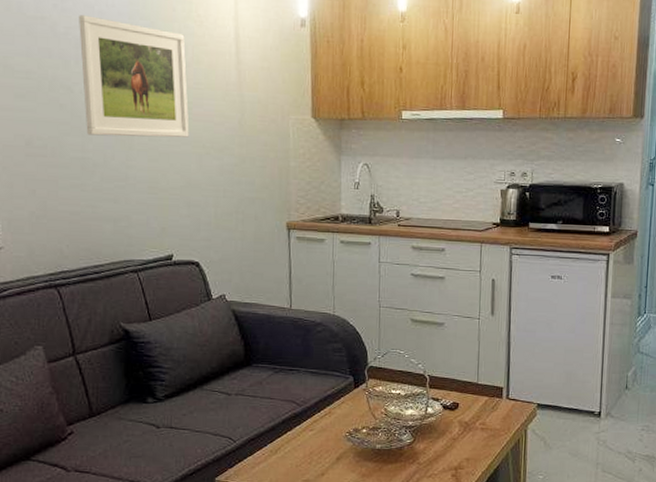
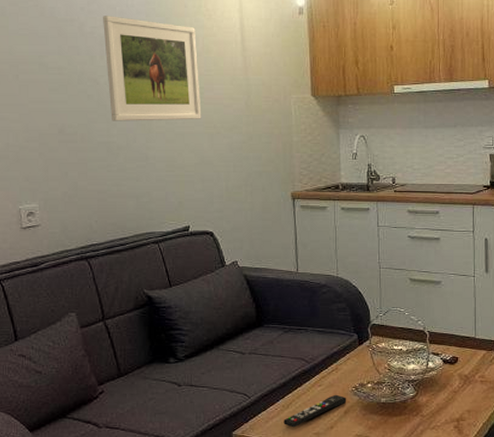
remote control: none [271,439,340,474] -> present [283,394,347,428]

